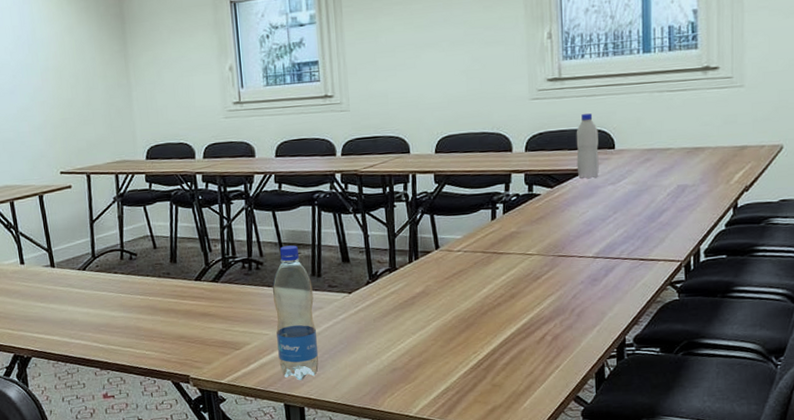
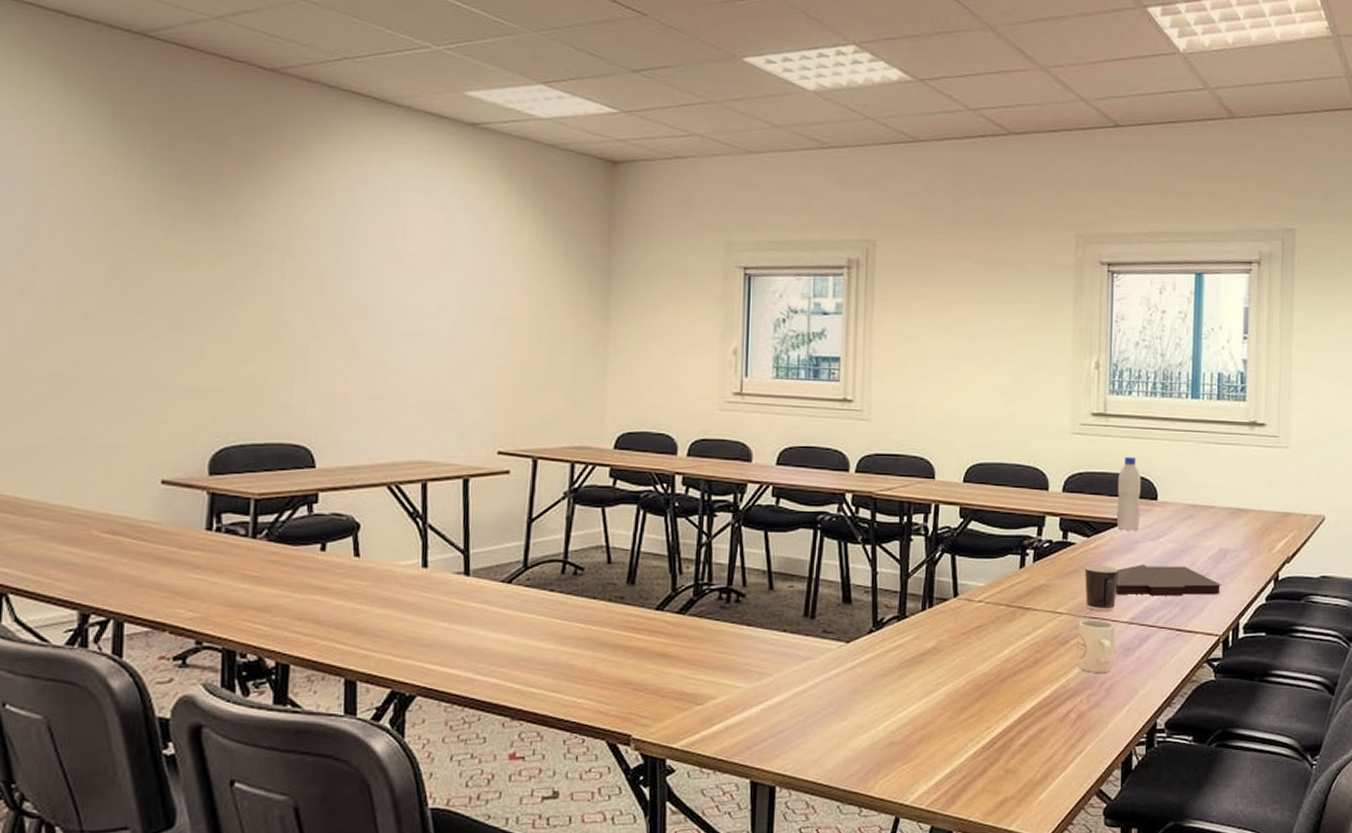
bottle: present [272,245,319,381] -> none [750,576,803,751]
mug: none [548,256,584,302] -> present [1077,619,1116,673]
mug: none [550,210,583,250] -> present [1084,565,1119,612]
papers: none [580,204,683,234] -> present [1116,564,1223,596]

